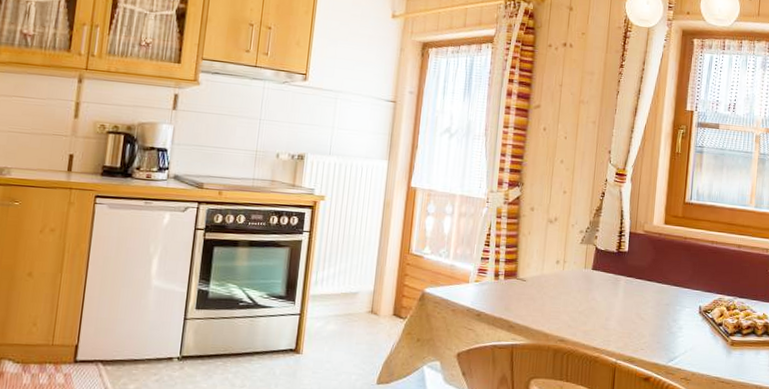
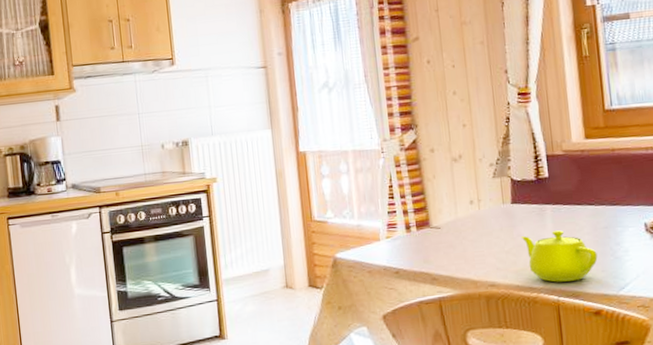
teapot: none [594,300,656,348] -> present [521,230,598,282]

